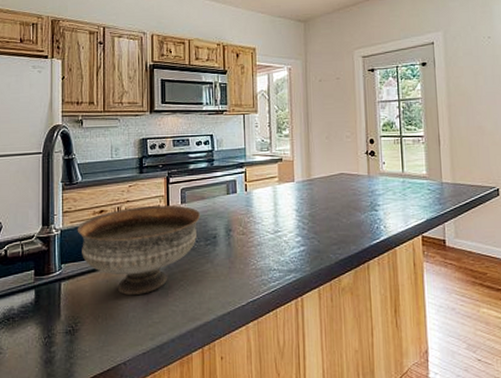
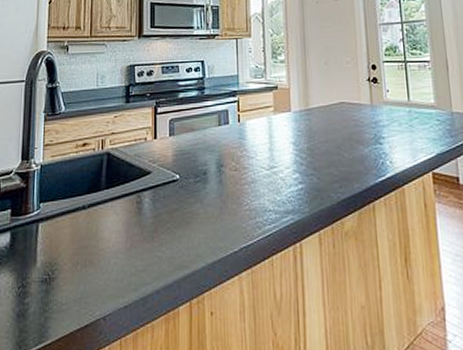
bowl: present [77,205,201,295] -> none [58,137,190,238]

